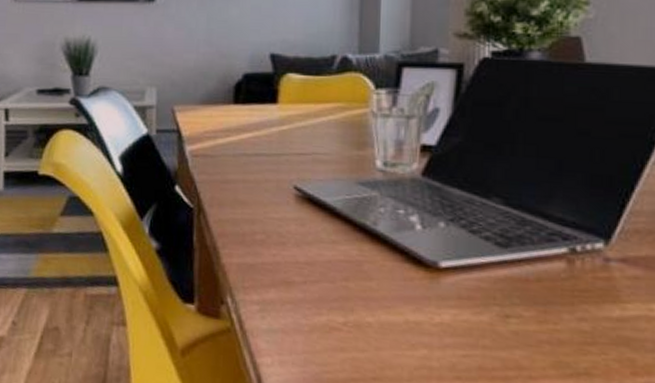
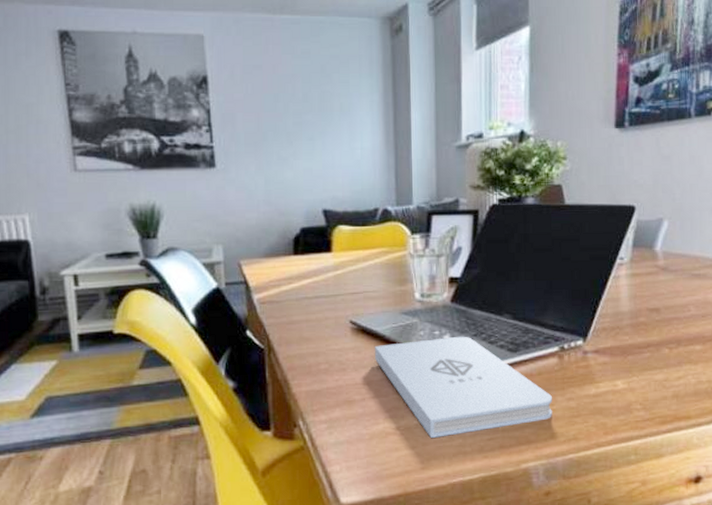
notepad: none [321,218,557,343] -> present [374,336,553,438]

